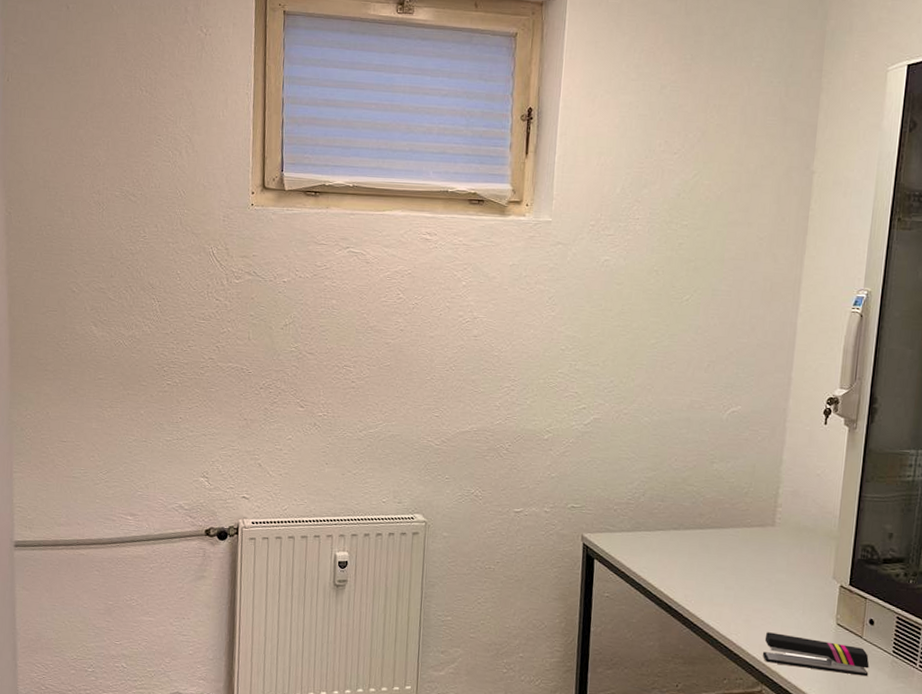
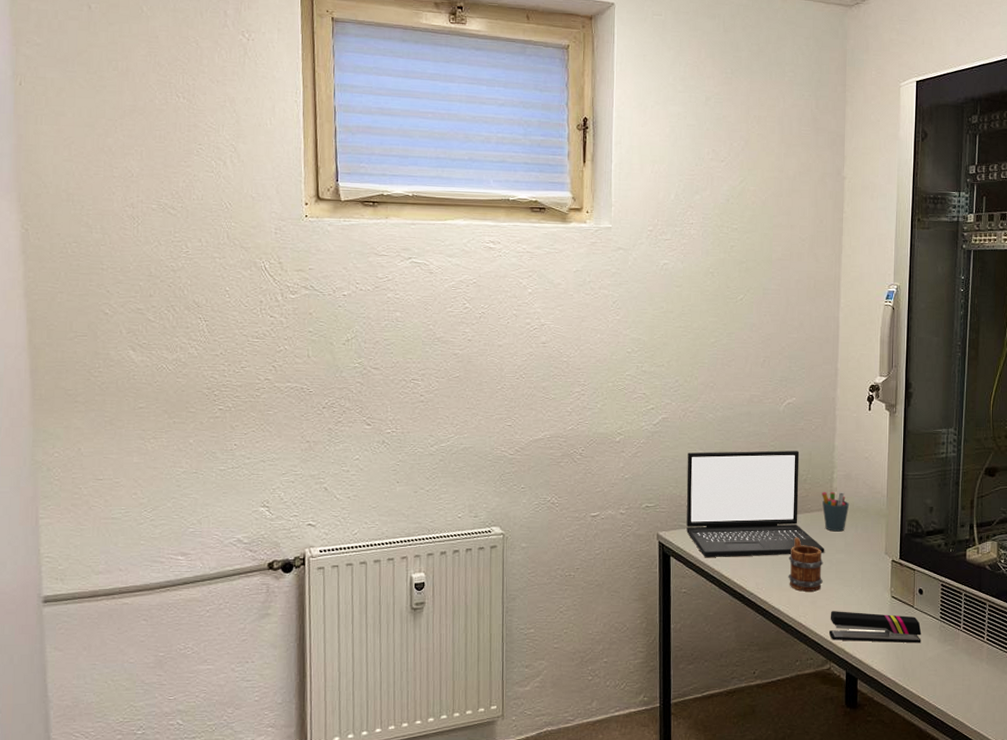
laptop: none [613,455,764,571] -> present [686,450,825,557]
mug: none [720,551,761,610] -> present [788,537,823,592]
pen holder: none [764,507,796,551] -> present [822,492,850,532]

